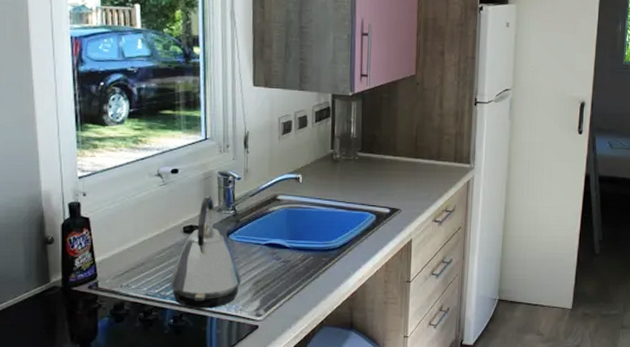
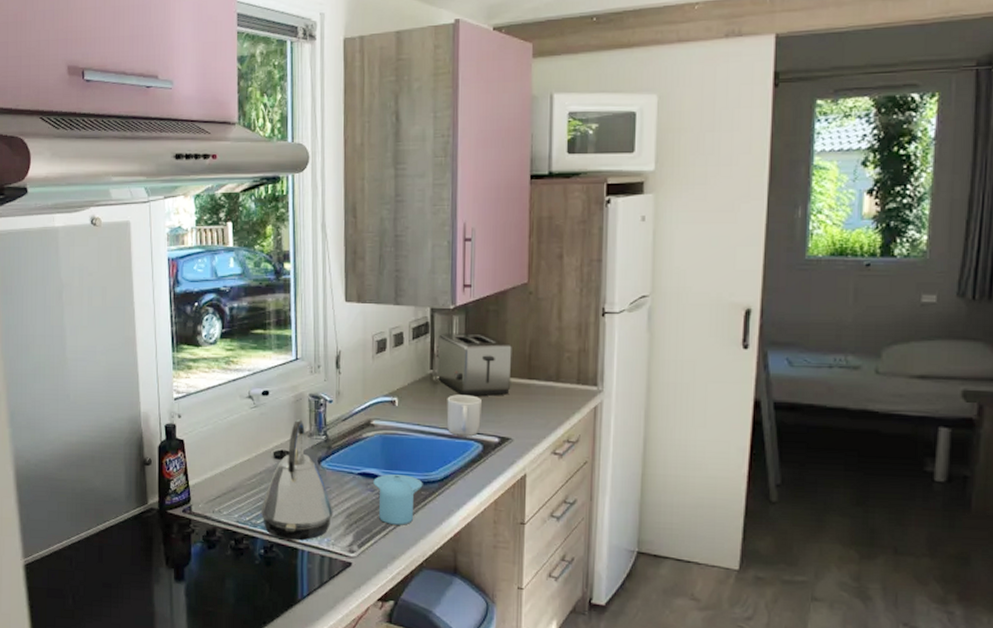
soap dispenser: none [279,244,324,289] -> present [373,474,423,525]
toaster: none [338,116,402,173] -> present [438,332,512,397]
mug: none [345,172,376,207] -> present [446,395,483,436]

